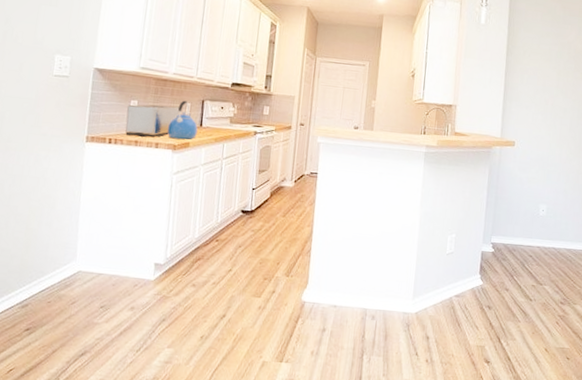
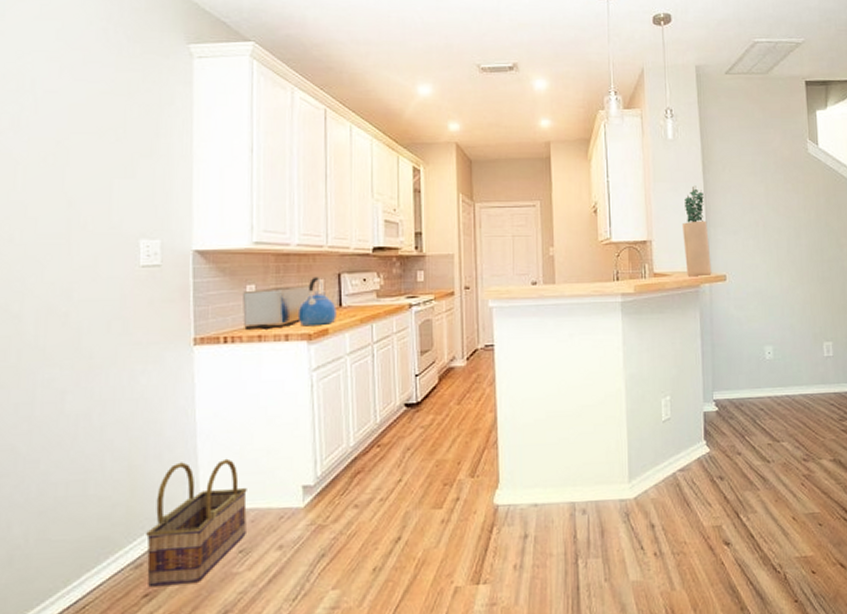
basket: none [30,231,113,326] -> present [146,458,247,588]
vase: none [482,64,505,140] -> present [681,185,712,277]

